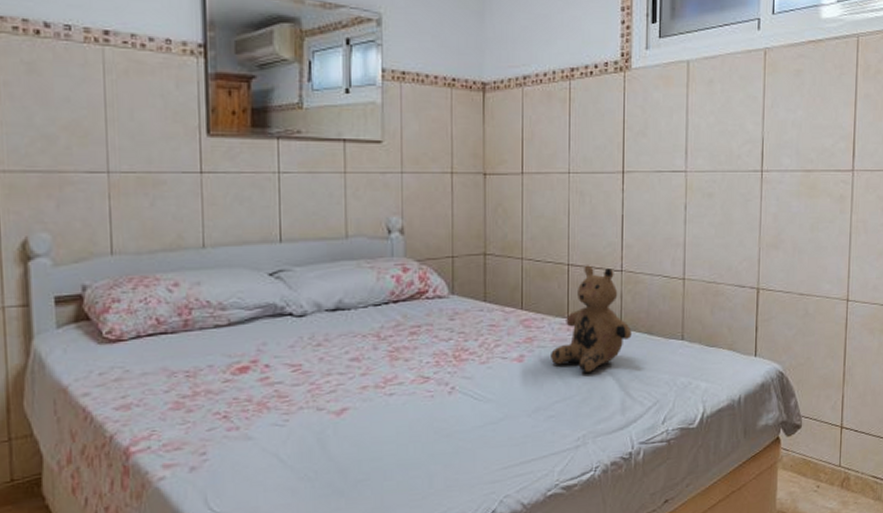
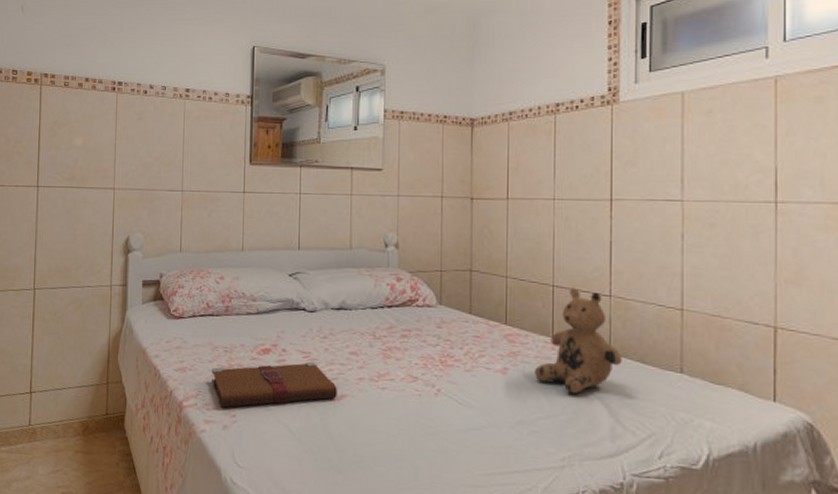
book: none [168,375,336,446] -> present [210,361,337,408]

